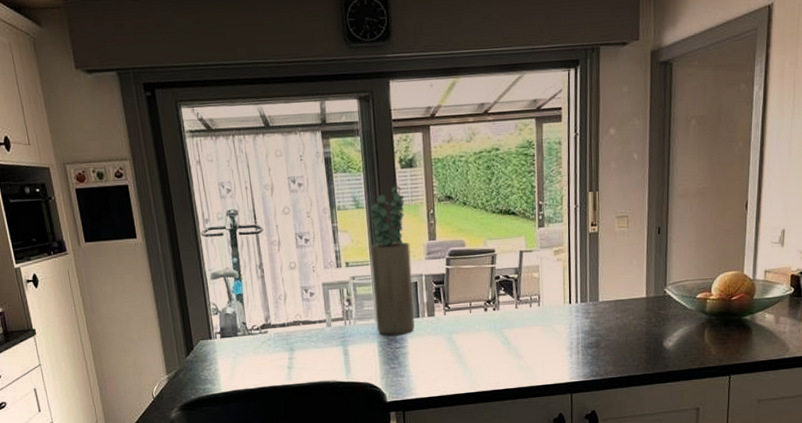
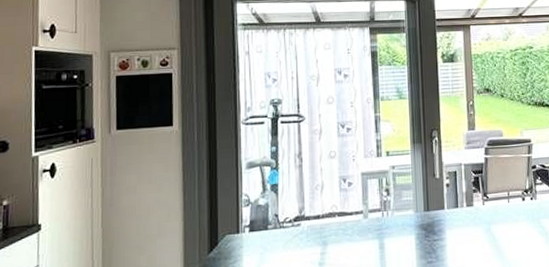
vase: present [370,179,415,336] -> none [411,72,453,228]

